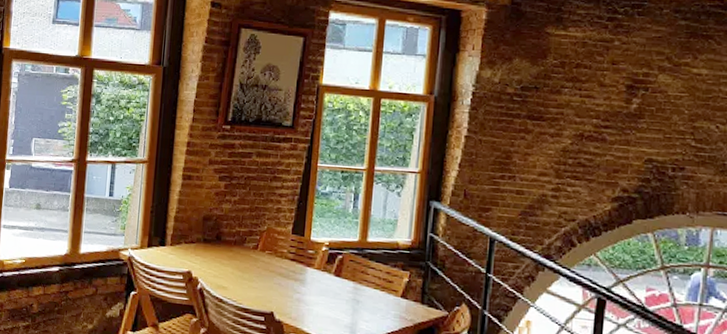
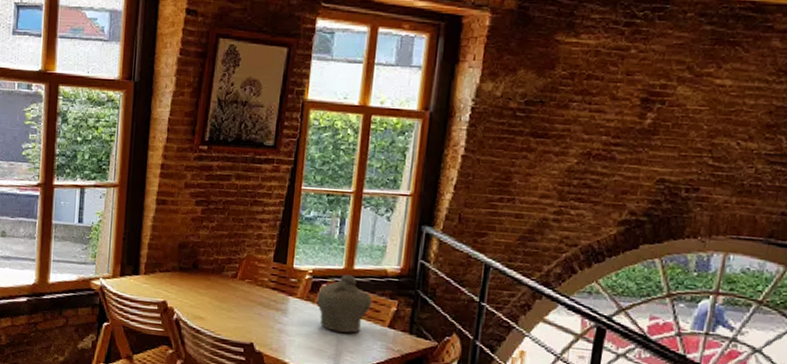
jar: none [333,246,385,303] -> present [317,274,372,333]

